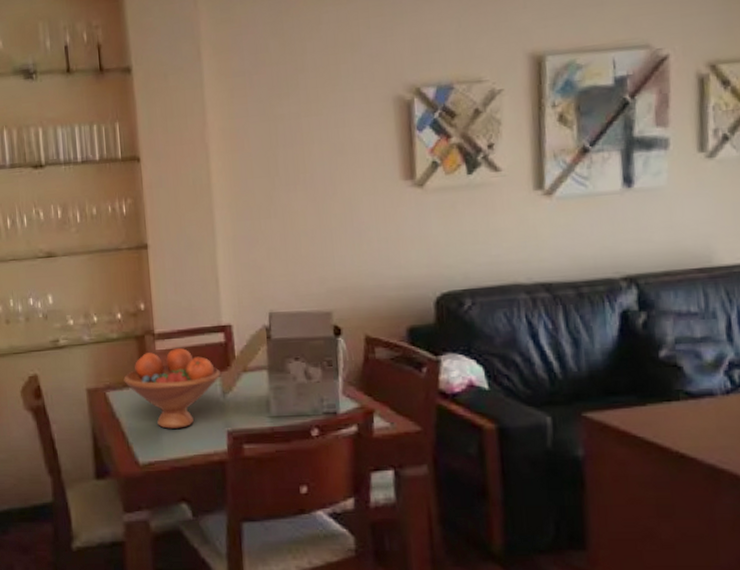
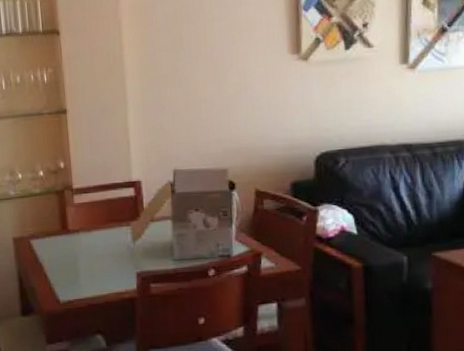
fruit bowl: present [123,347,220,429] -> none [46,201,131,272]

